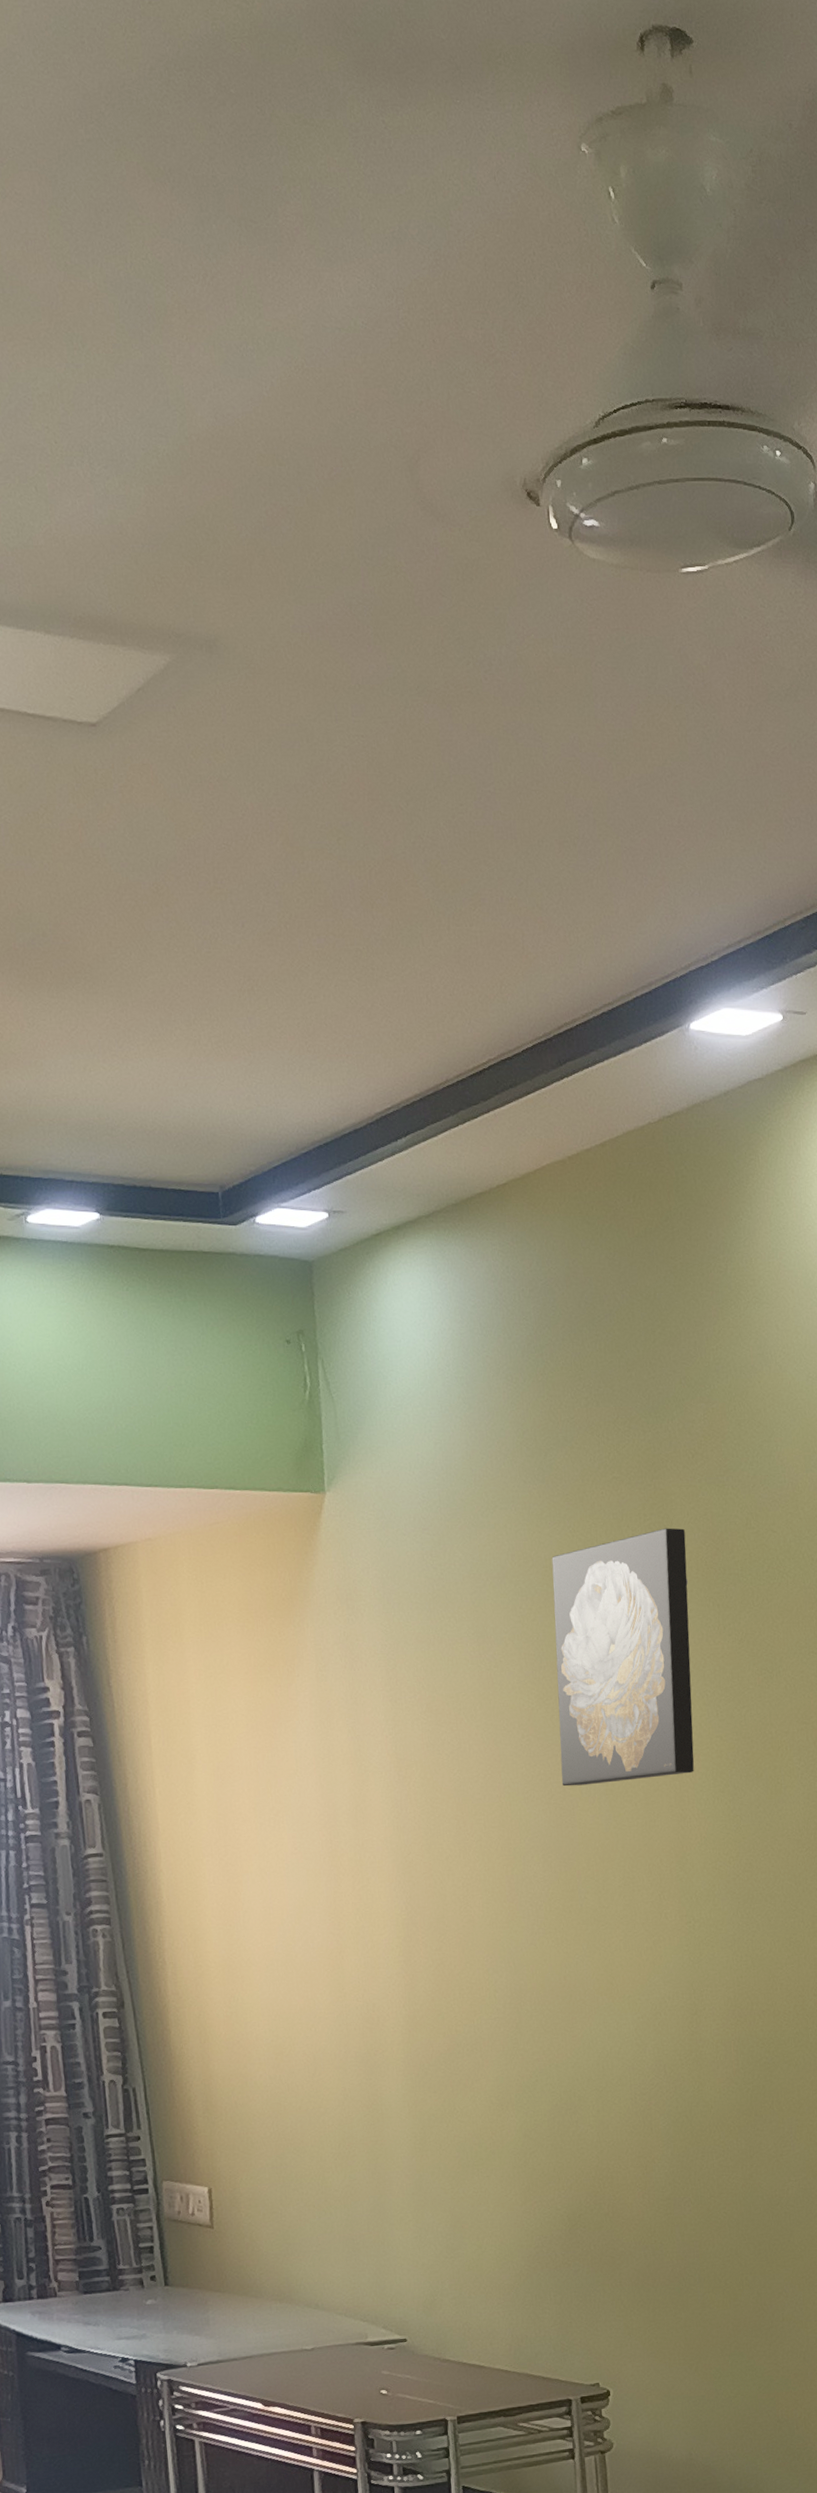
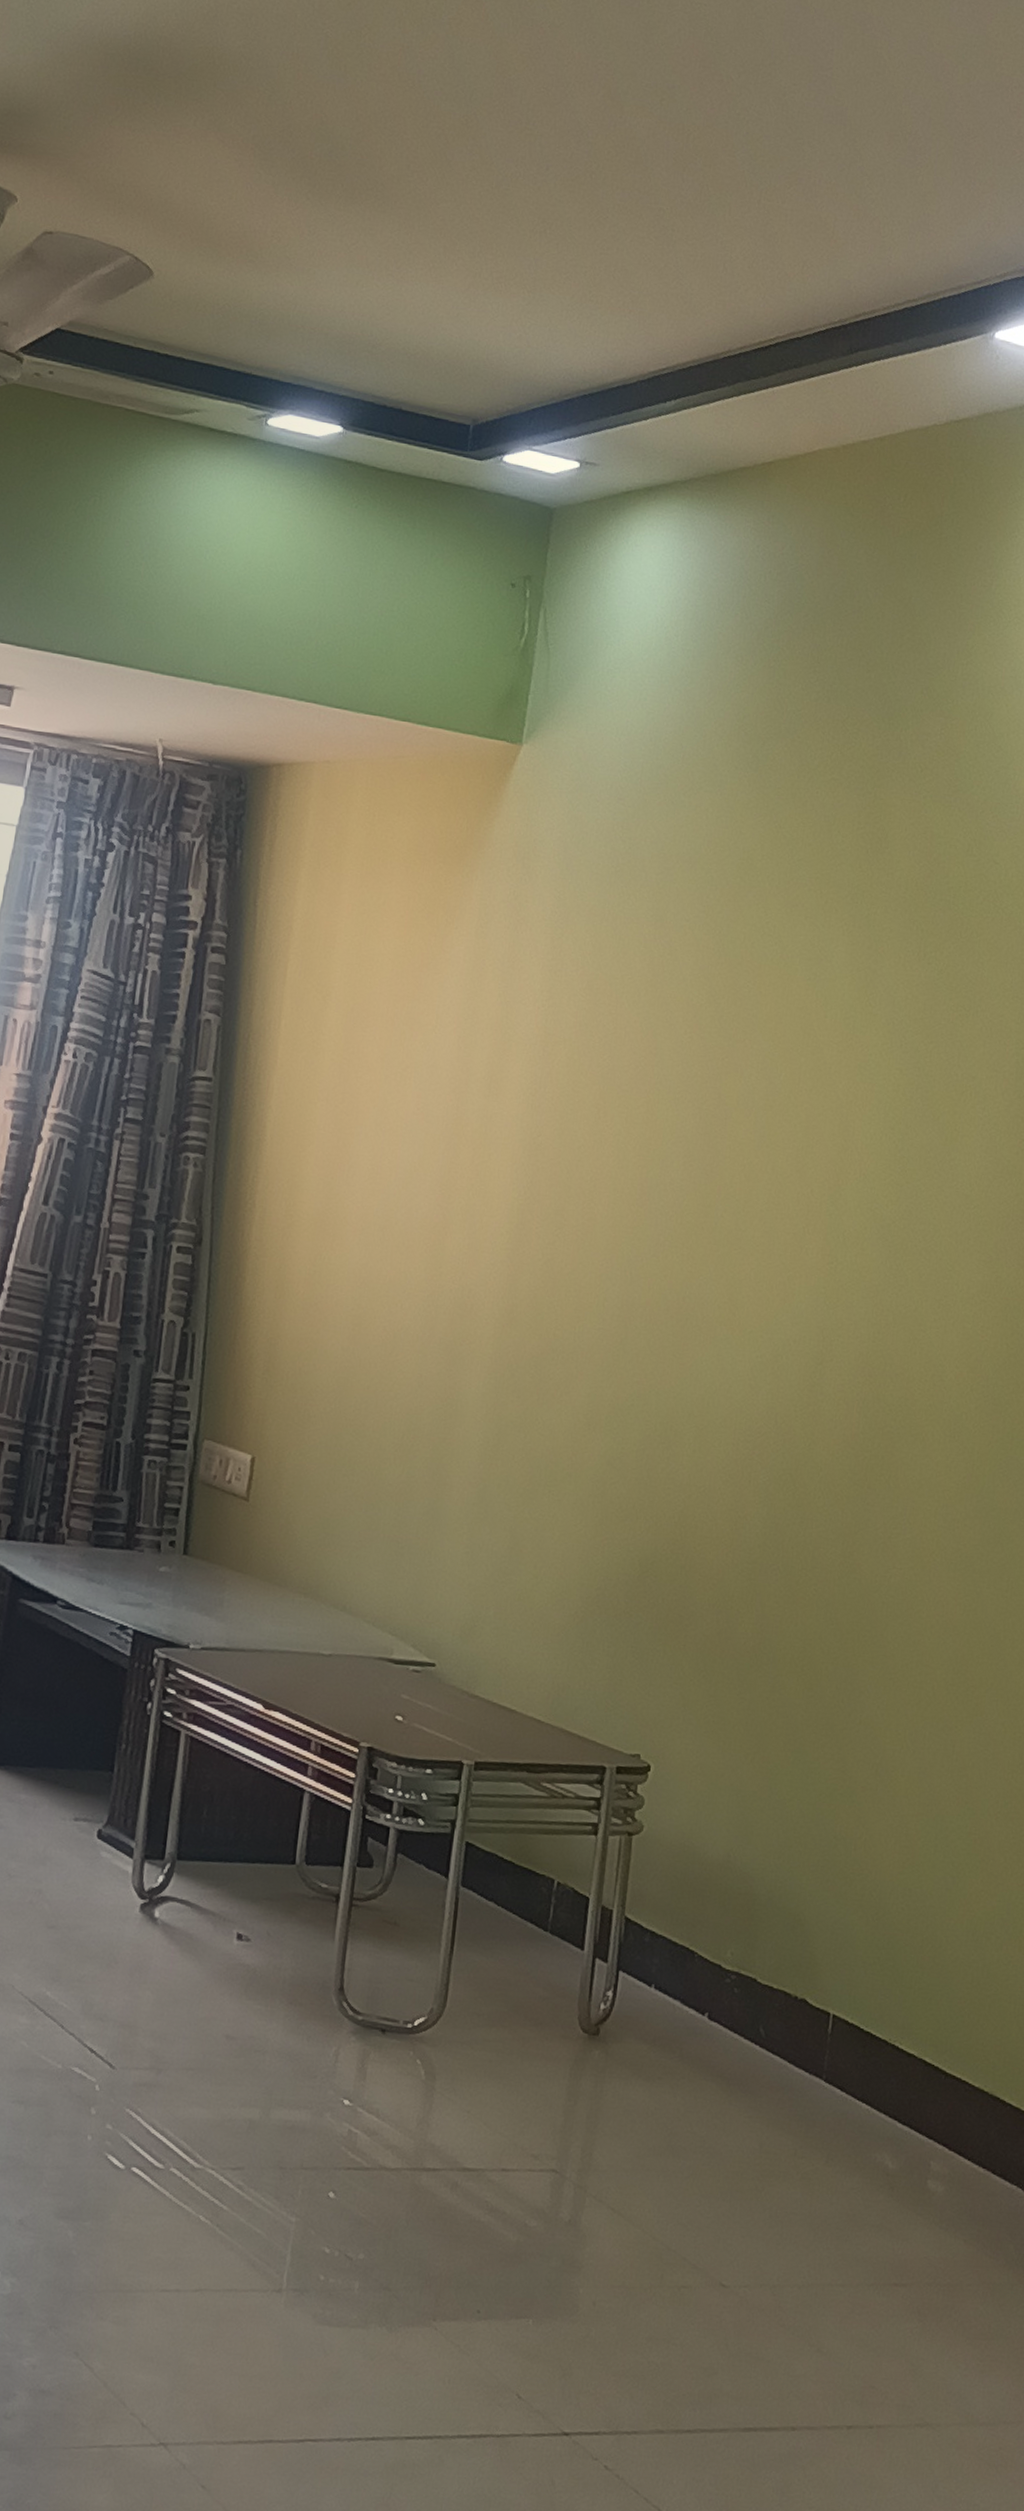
wall art: present [551,1528,695,1787] -> none [718,840,900,1103]

